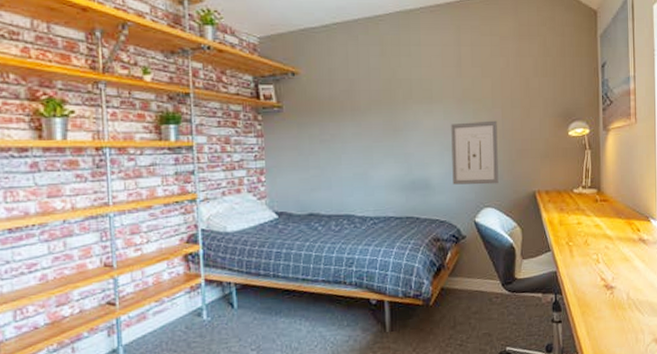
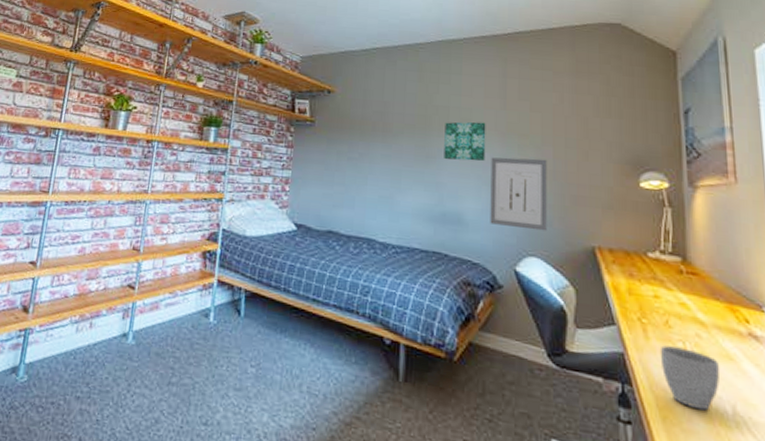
wall art: none [409,91,446,131] -> present [444,122,486,162]
mug: none [581,258,620,301] -> present [659,345,720,411]

